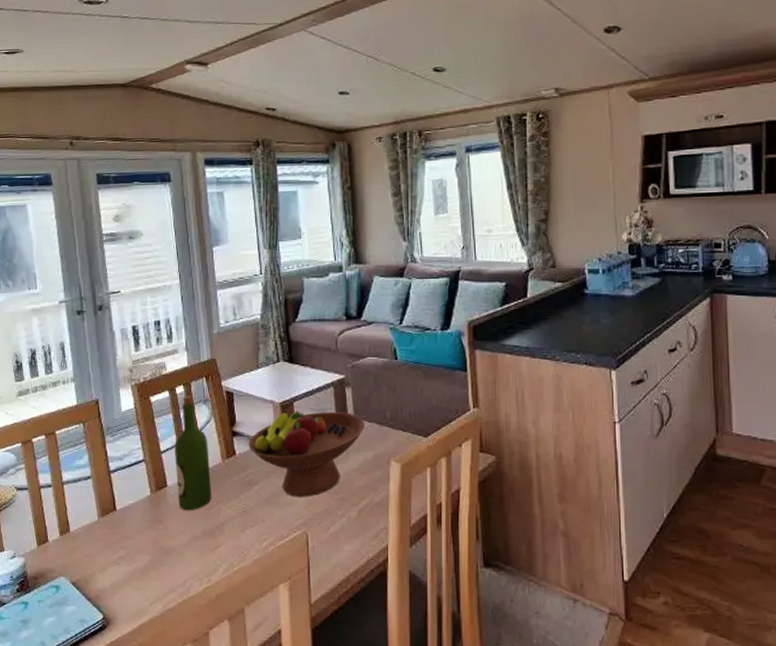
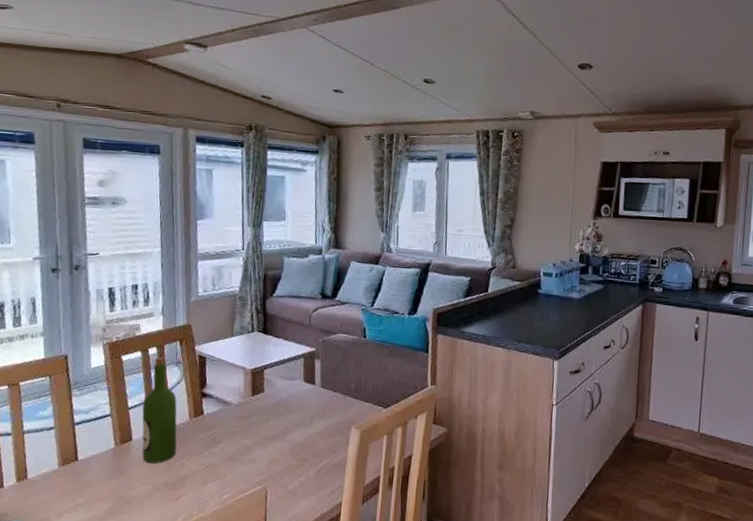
fruit bowl: present [248,411,365,497] -> none [216,378,330,456]

